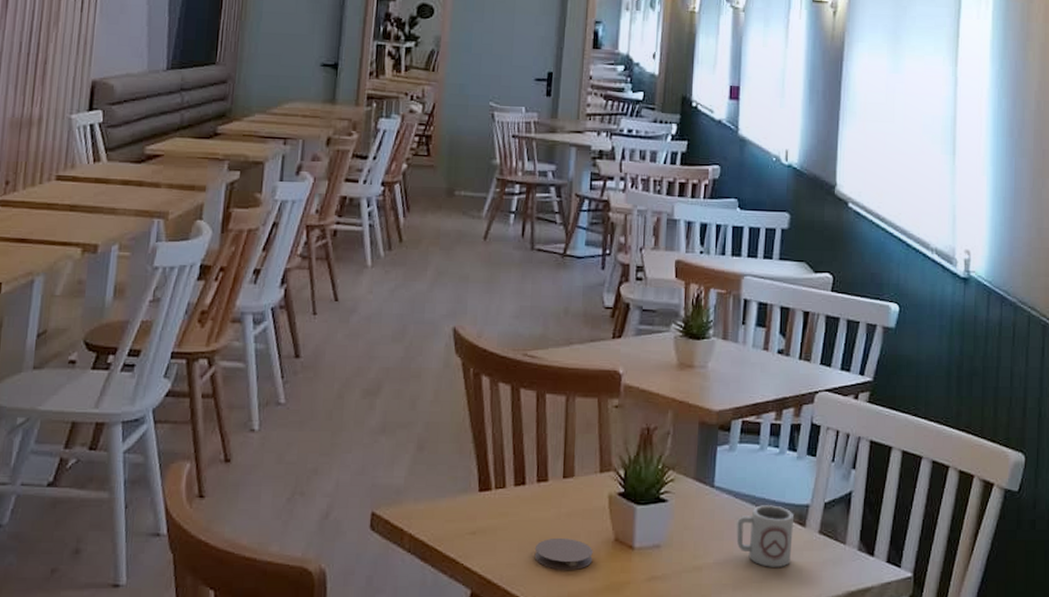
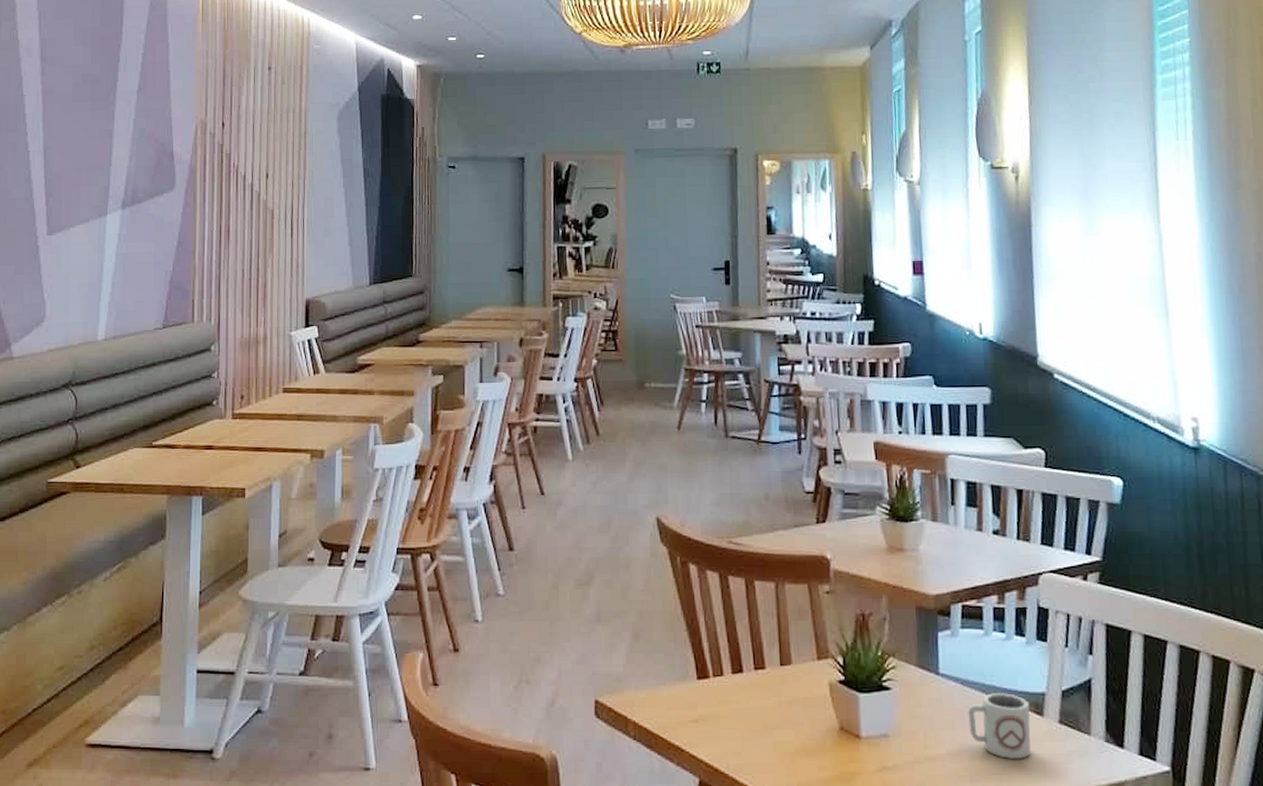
coaster: present [534,537,593,570] -> none [758,726,819,759]

